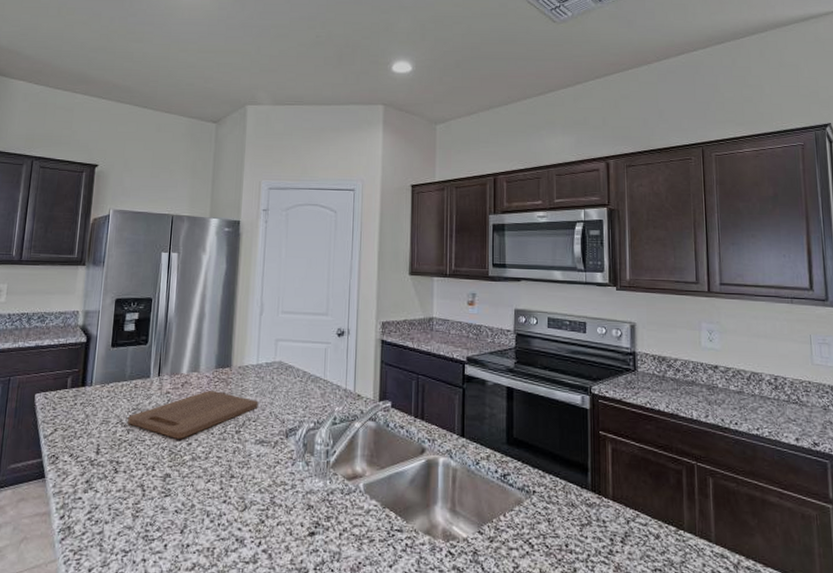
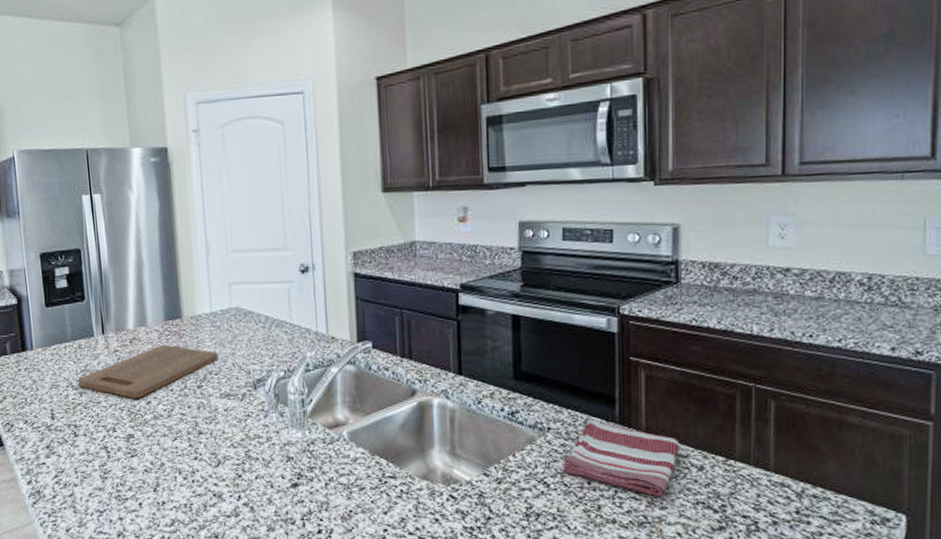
dish towel: none [545,486,640,563] -> present [562,420,680,497]

